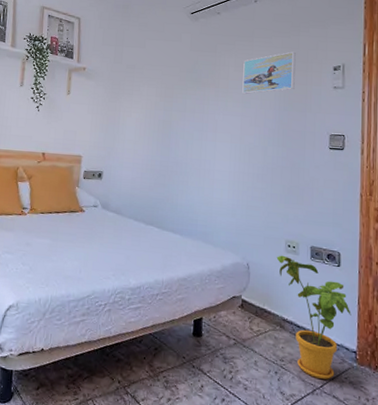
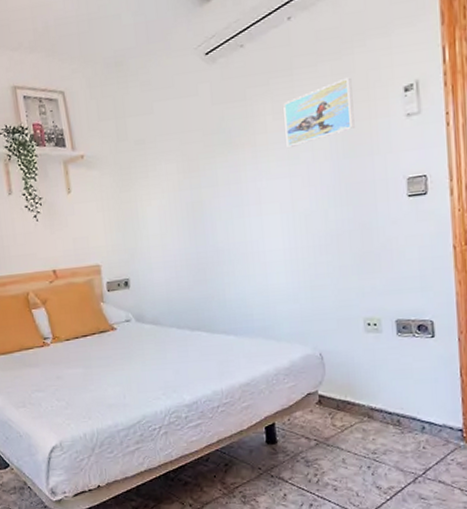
house plant: present [276,255,351,380] -> none [354,336,453,465]

